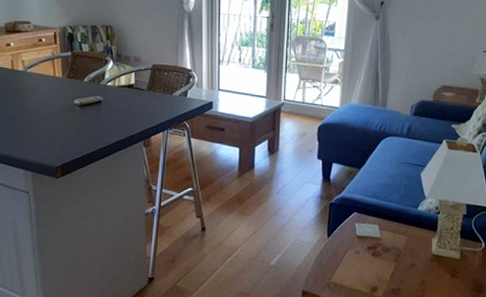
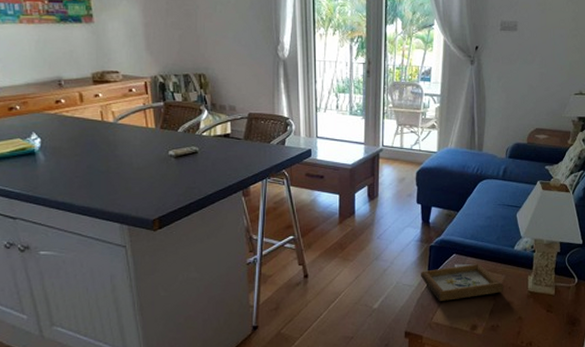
picture frame: none [320,224,406,261] -> present [421,264,504,301]

